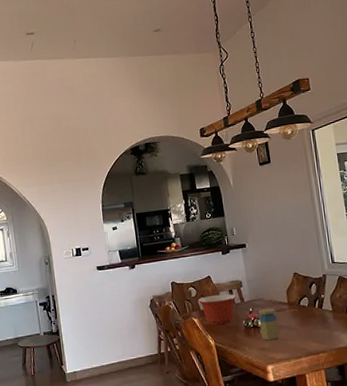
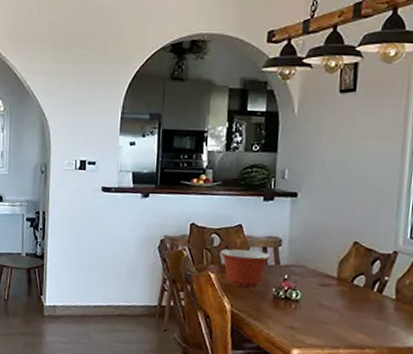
jar: present [258,308,279,341] -> none [292,278,319,320]

